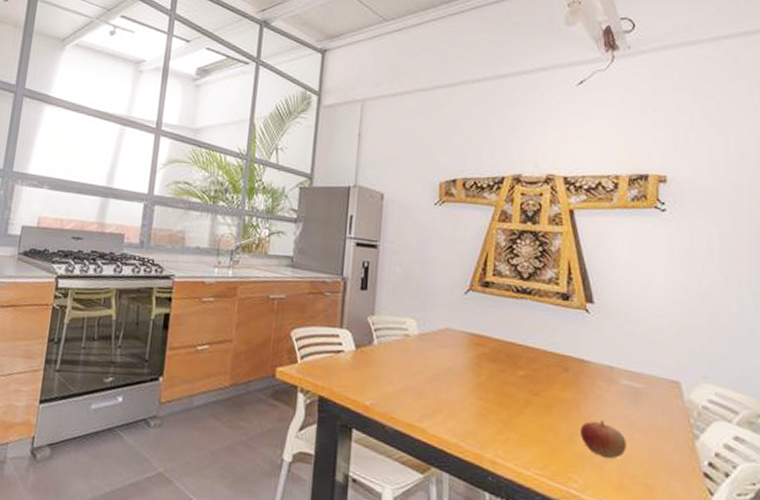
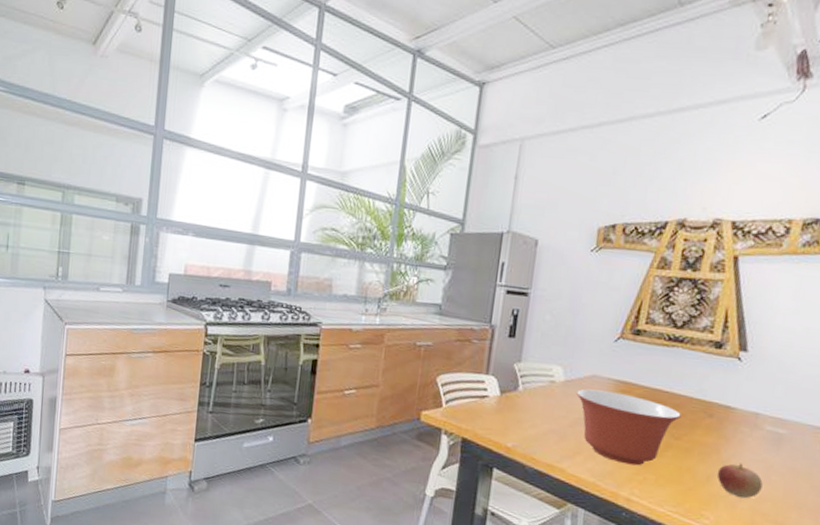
mixing bowl: none [431,342,537,424] -> present [576,389,681,466]

